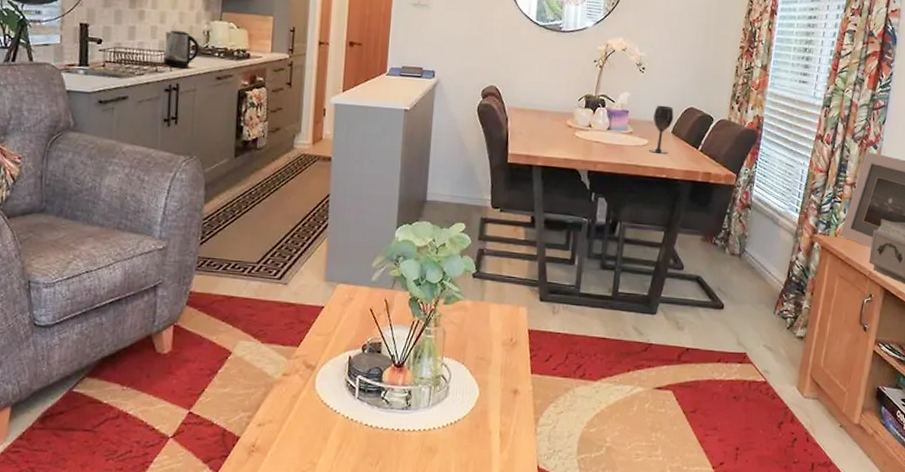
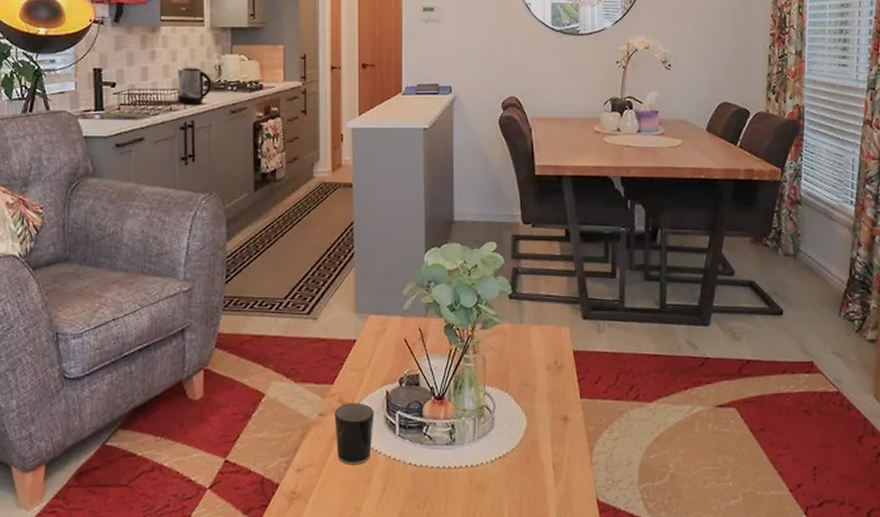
mug: none [297,365,336,423] -> present [335,403,374,465]
wine glass: present [649,105,674,154] -> none [684,102,707,153]

